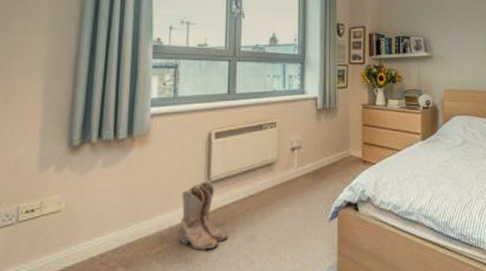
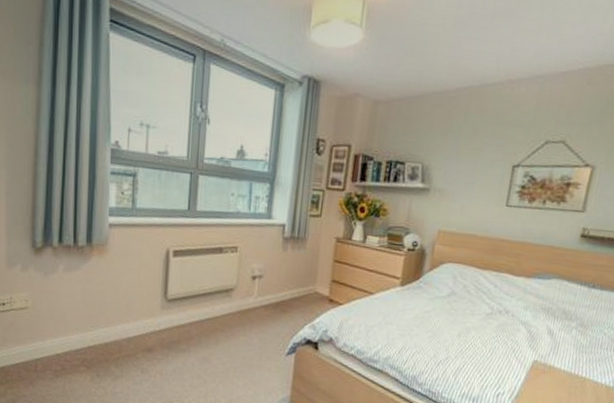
boots: present [179,181,228,250] -> none [136,298,183,364]

